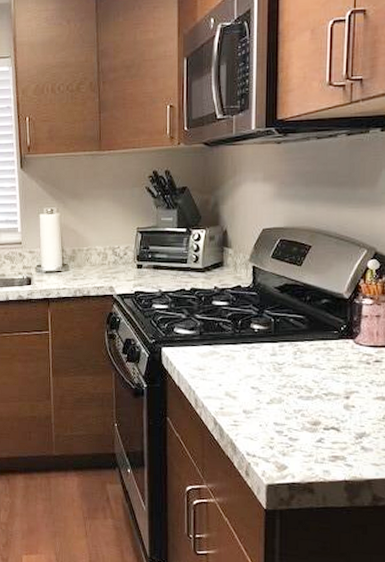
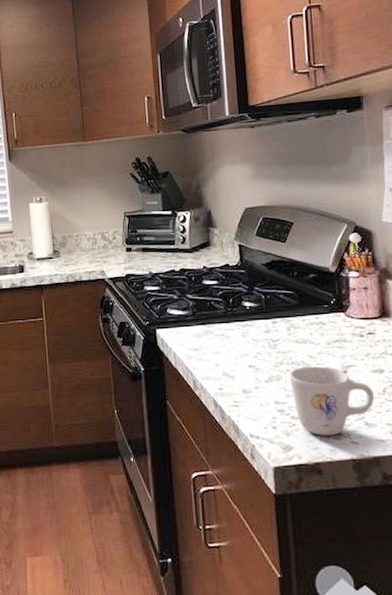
mug: none [291,390,374,458] -> present [289,366,375,436]

